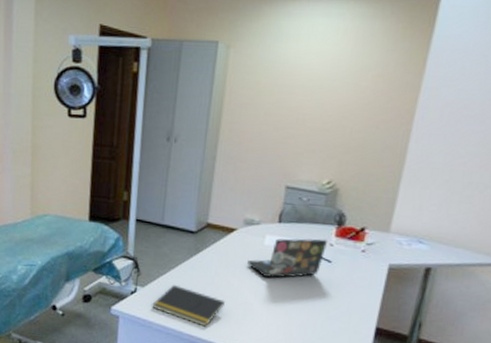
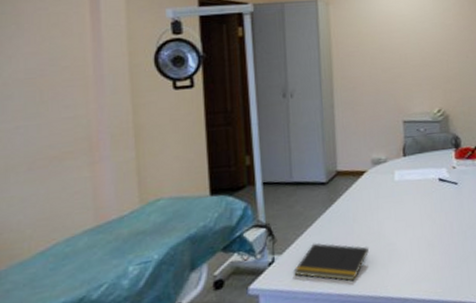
laptop: present [247,238,327,278] -> none [382,163,450,212]

